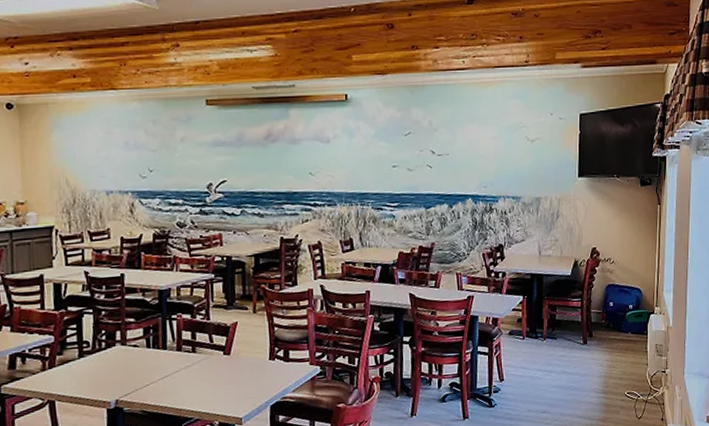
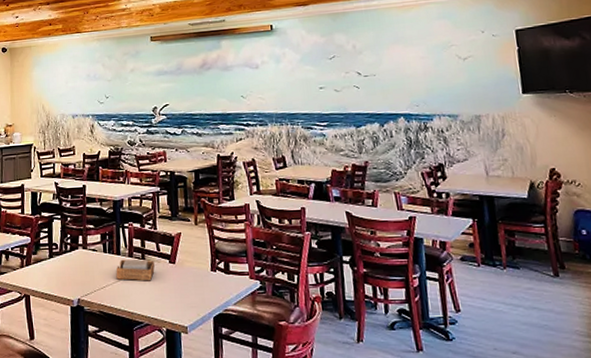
napkin holder: none [161,352,207,376] -> present [116,259,155,281]

